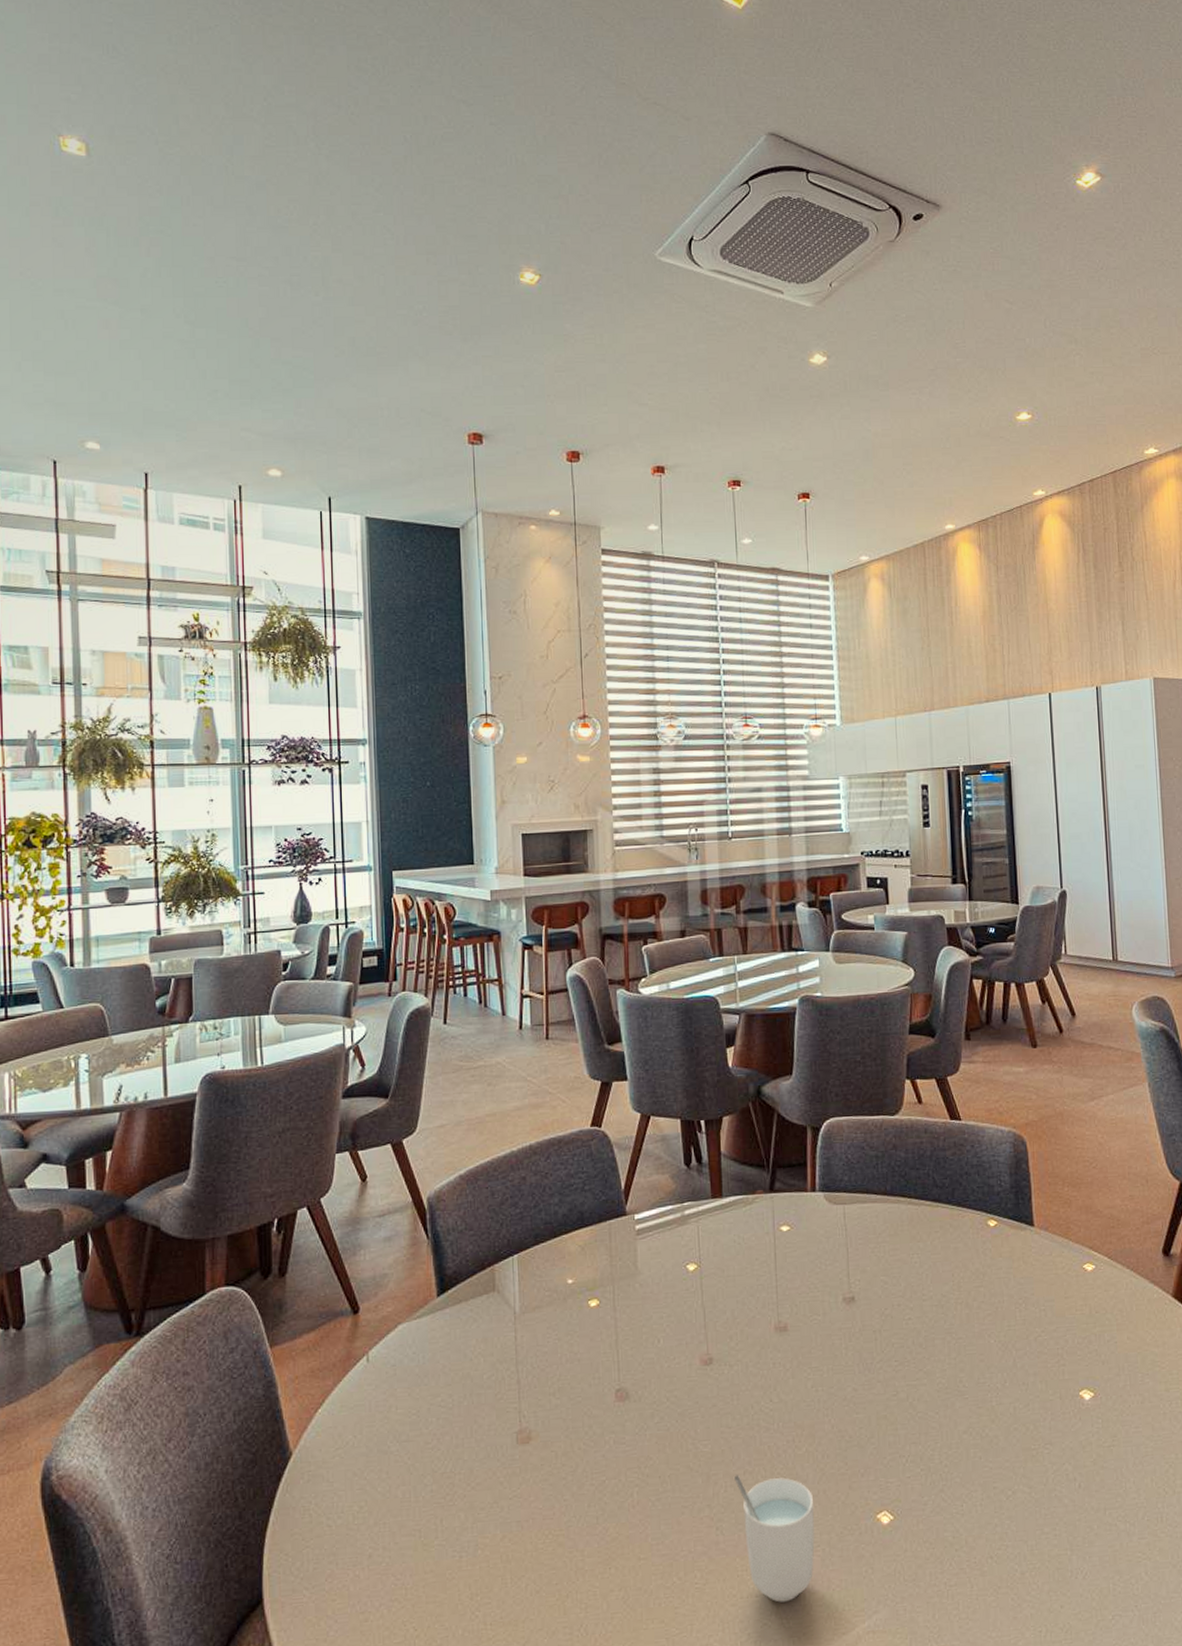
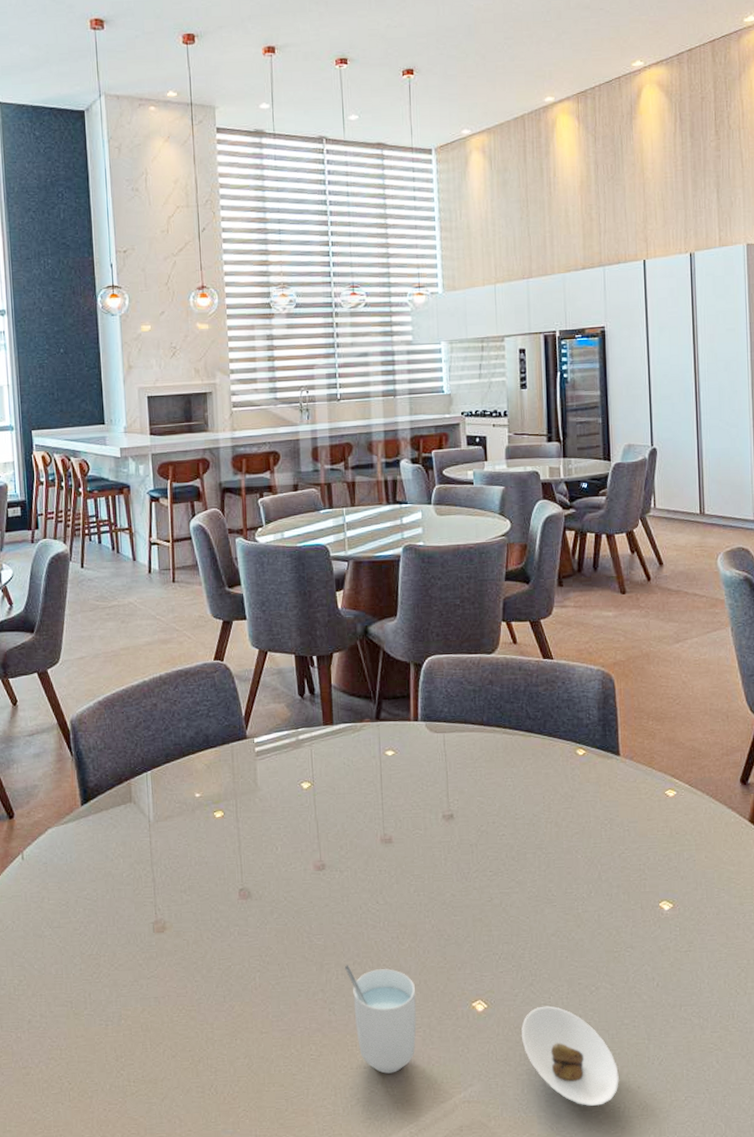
saucer: none [931,1514,1040,1632] -> present [521,1006,619,1107]

